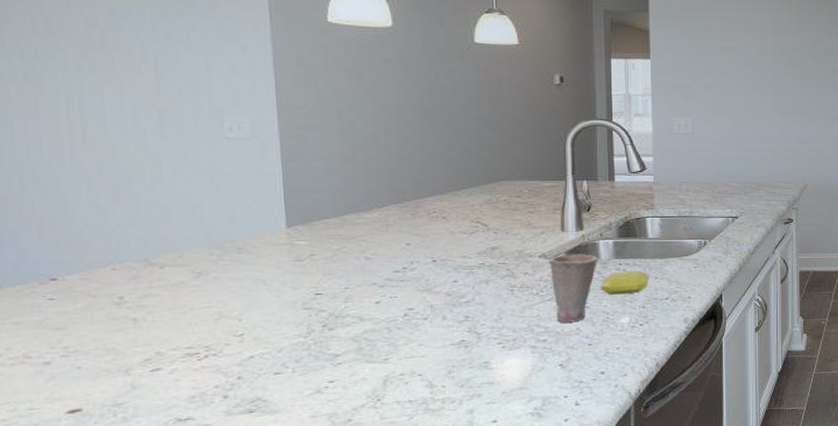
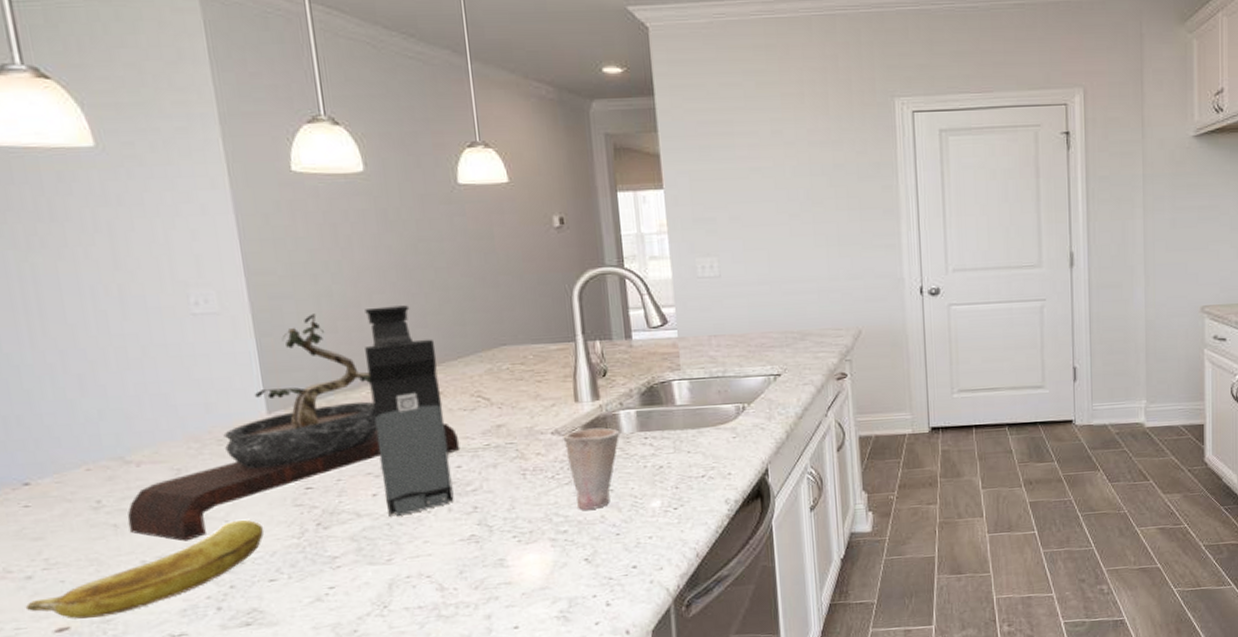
banana: none [40,320,274,402] -> present [25,520,265,619]
bonsai tree: none [147,144,458,336] -> present [127,313,460,541]
coffee maker: none [380,142,449,322] -> present [365,305,454,517]
soap bar: present [600,270,649,295] -> none [625,444,681,475]

